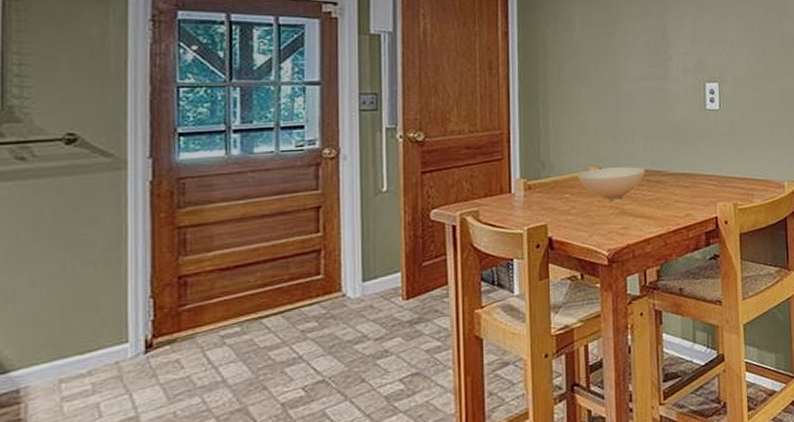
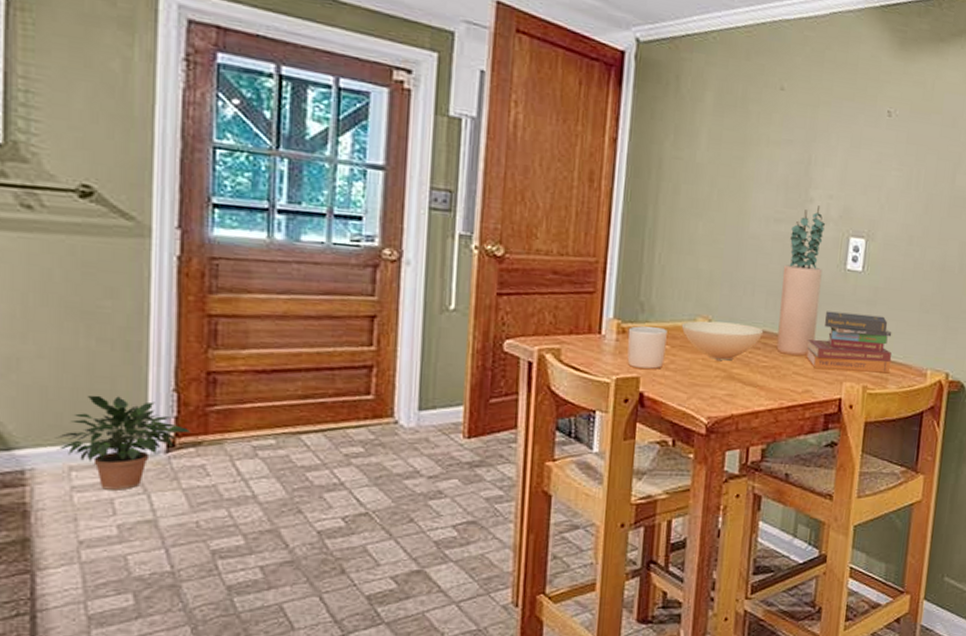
potted plant: none [46,310,167,396] -> present [55,395,191,491]
mug: none [533,180,567,218] -> present [627,326,667,370]
vase: none [655,62,689,187] -> present [776,205,826,357]
books: none [682,143,753,195] -> present [806,311,892,374]

